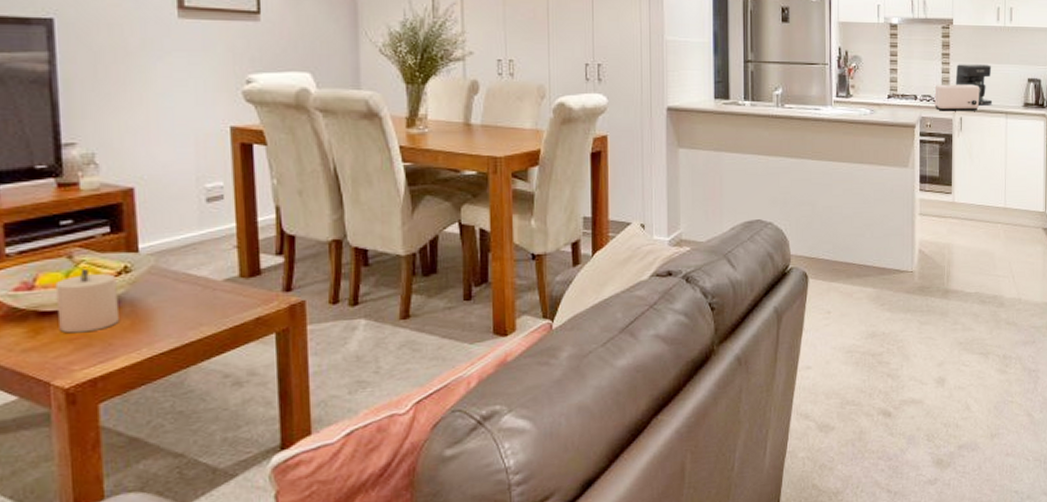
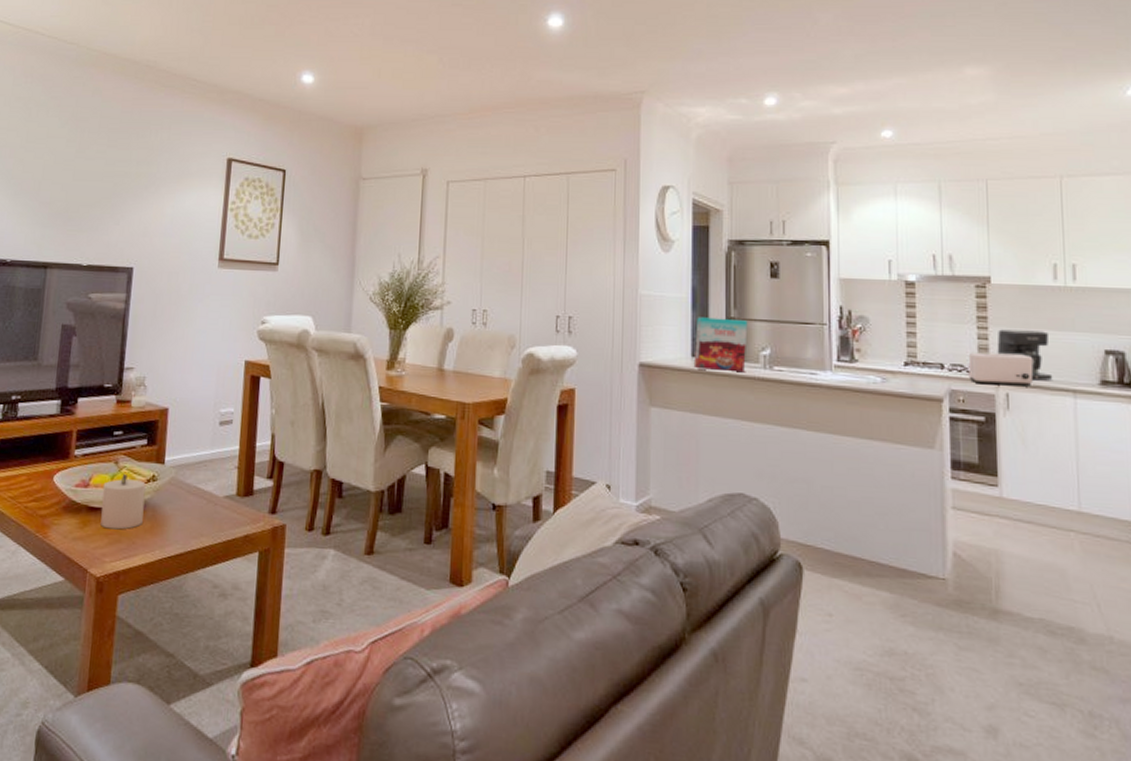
cereal box: none [716,61,763,112] -> present [693,317,748,373]

